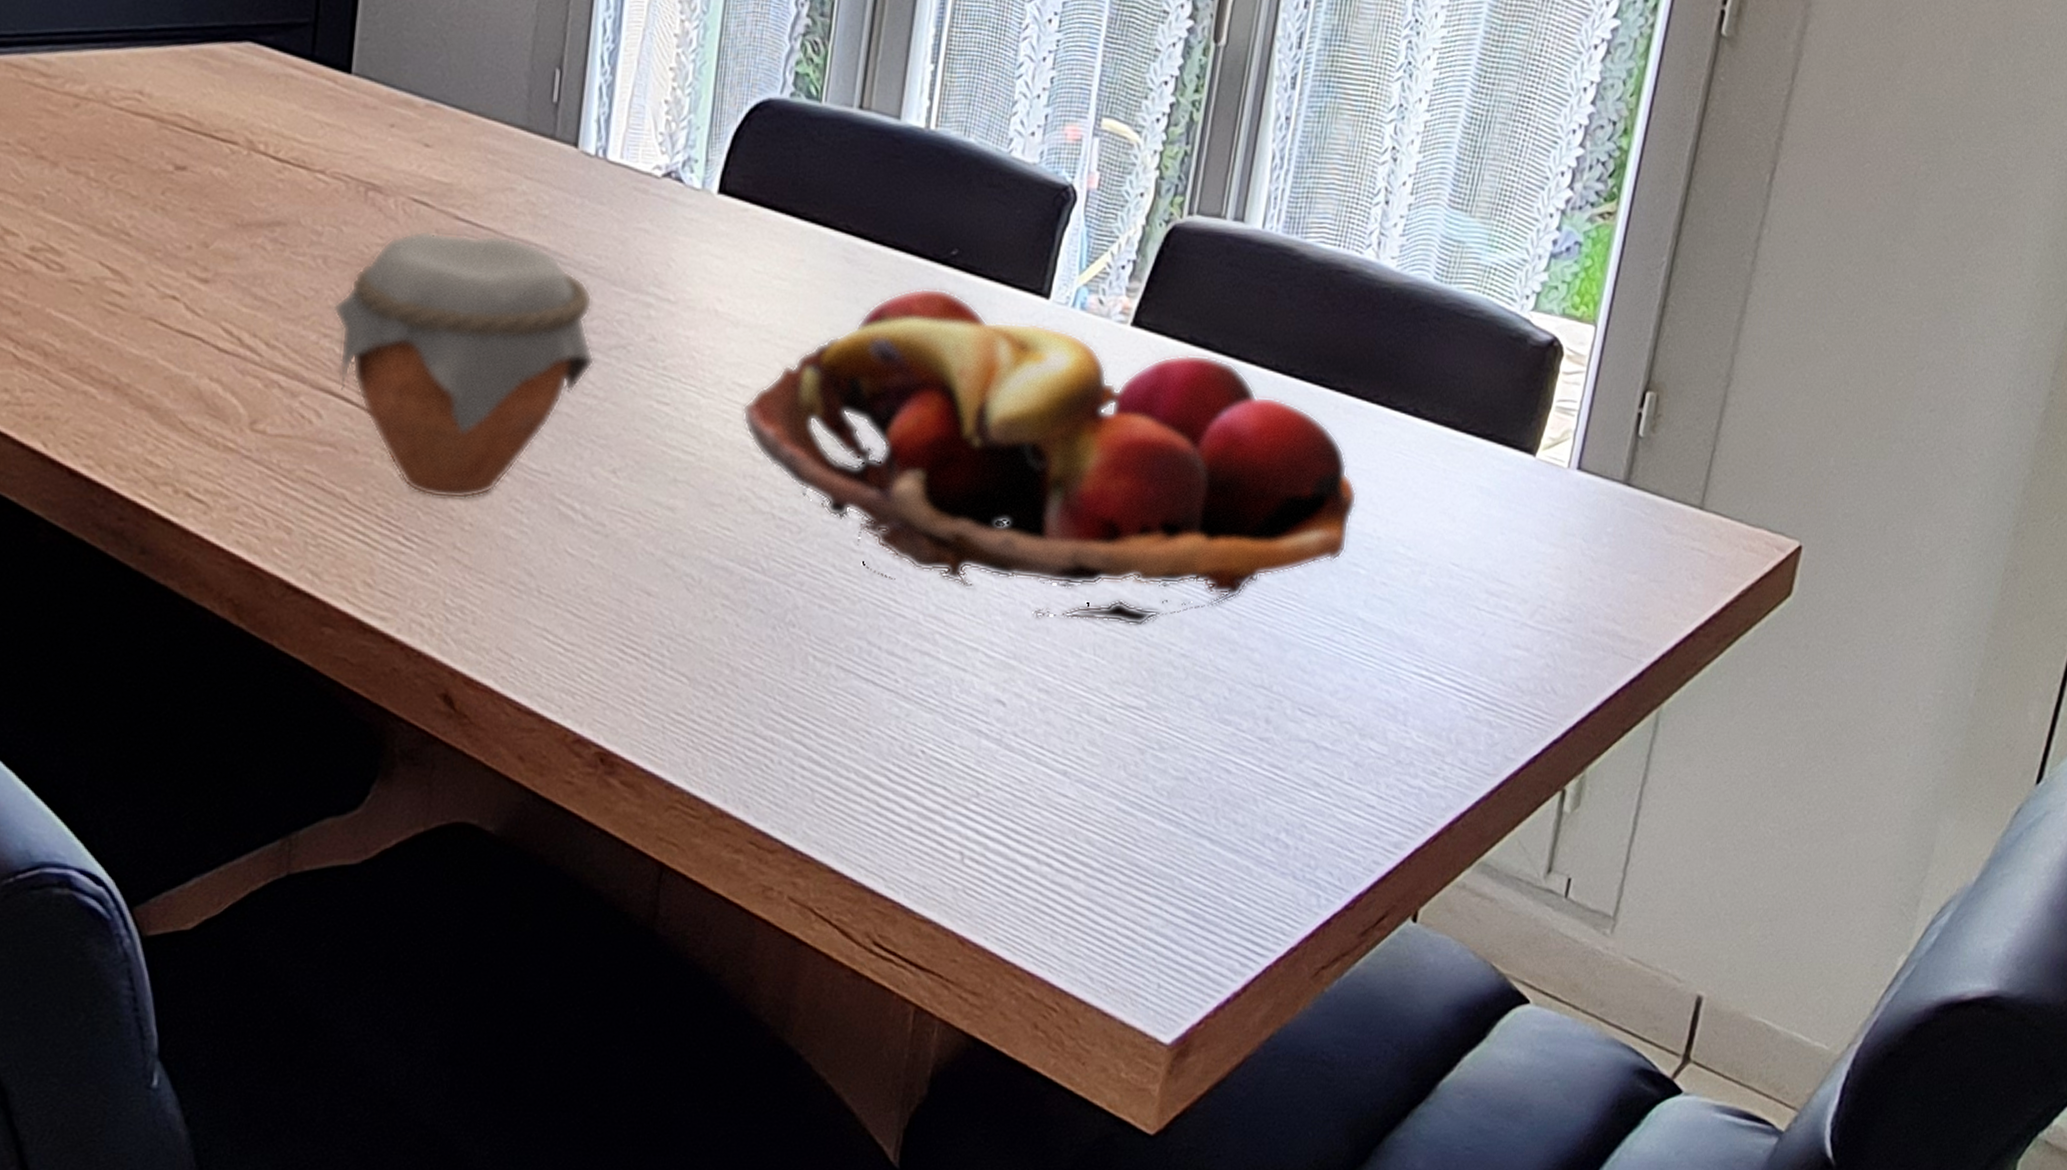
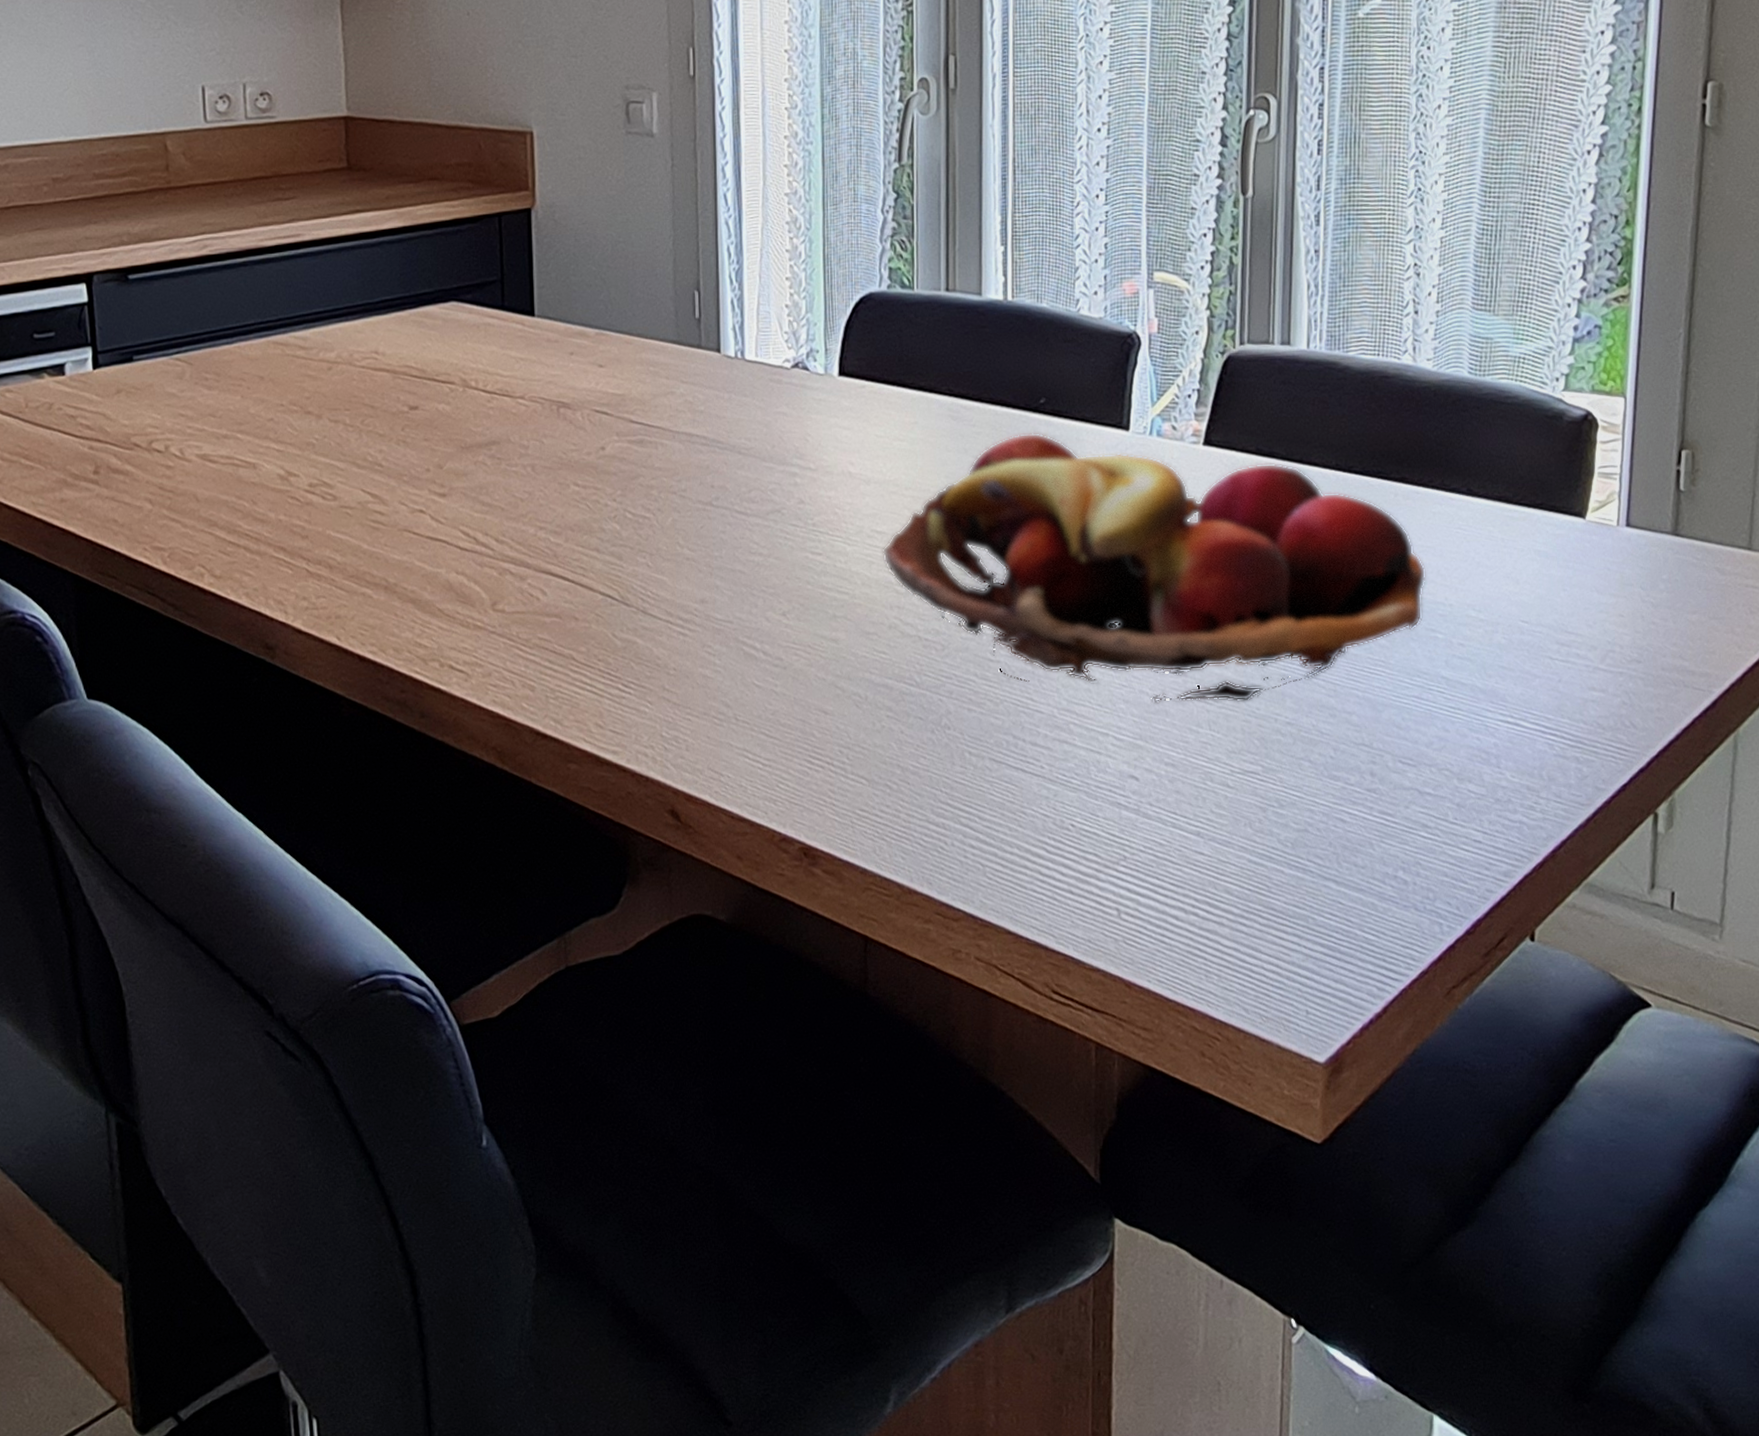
jar: present [333,230,596,500] -> none [544,431,757,650]

